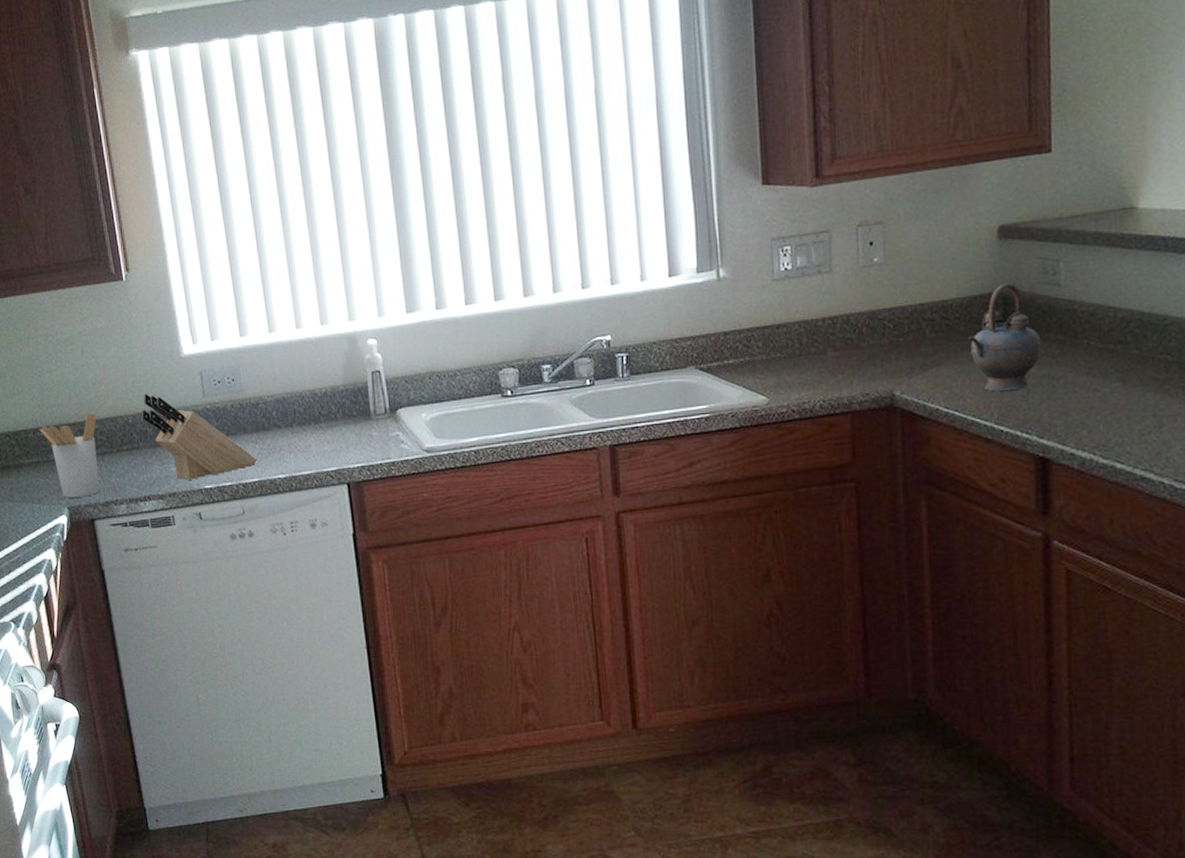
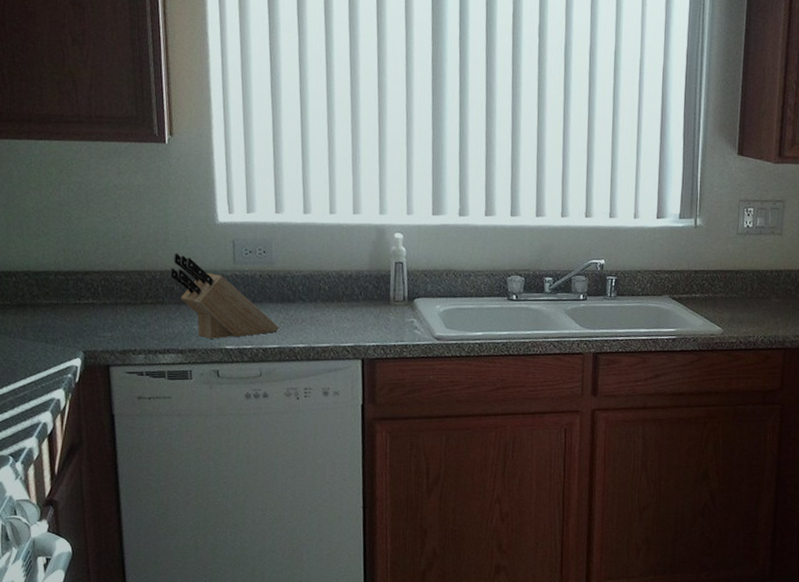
utensil holder: present [39,413,100,498] -> none [61,263,124,343]

